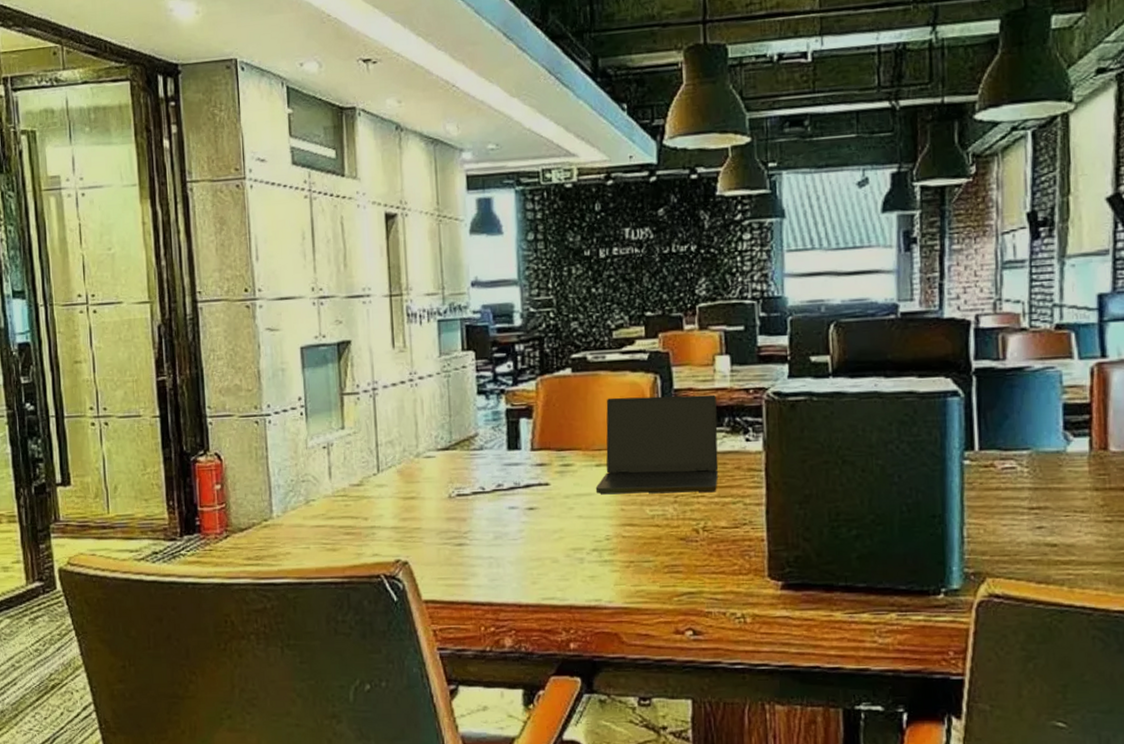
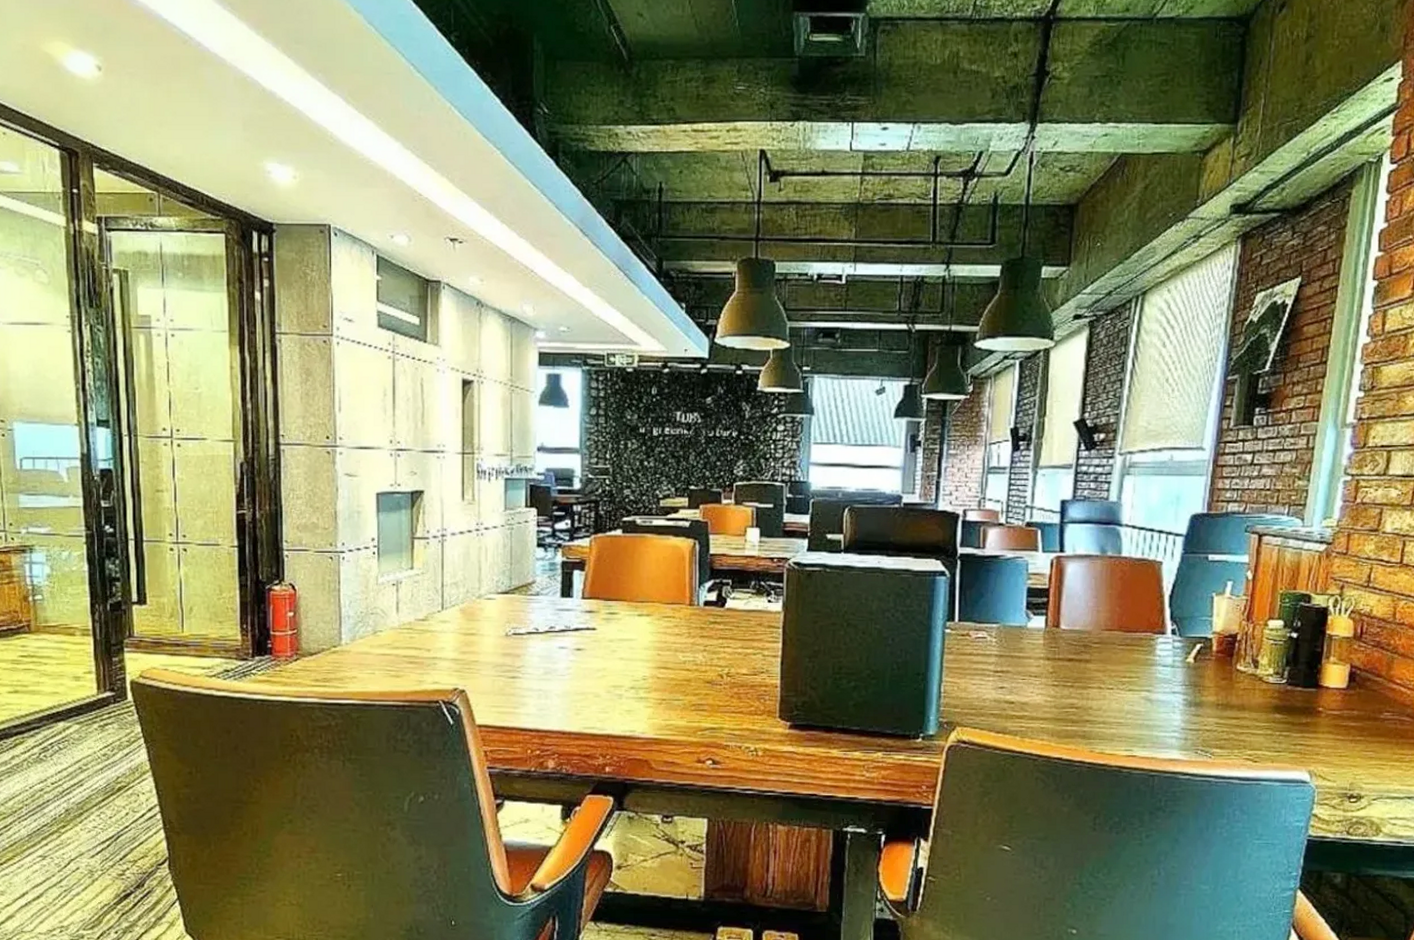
laptop: present [595,394,719,494] -> none [636,557,745,643]

